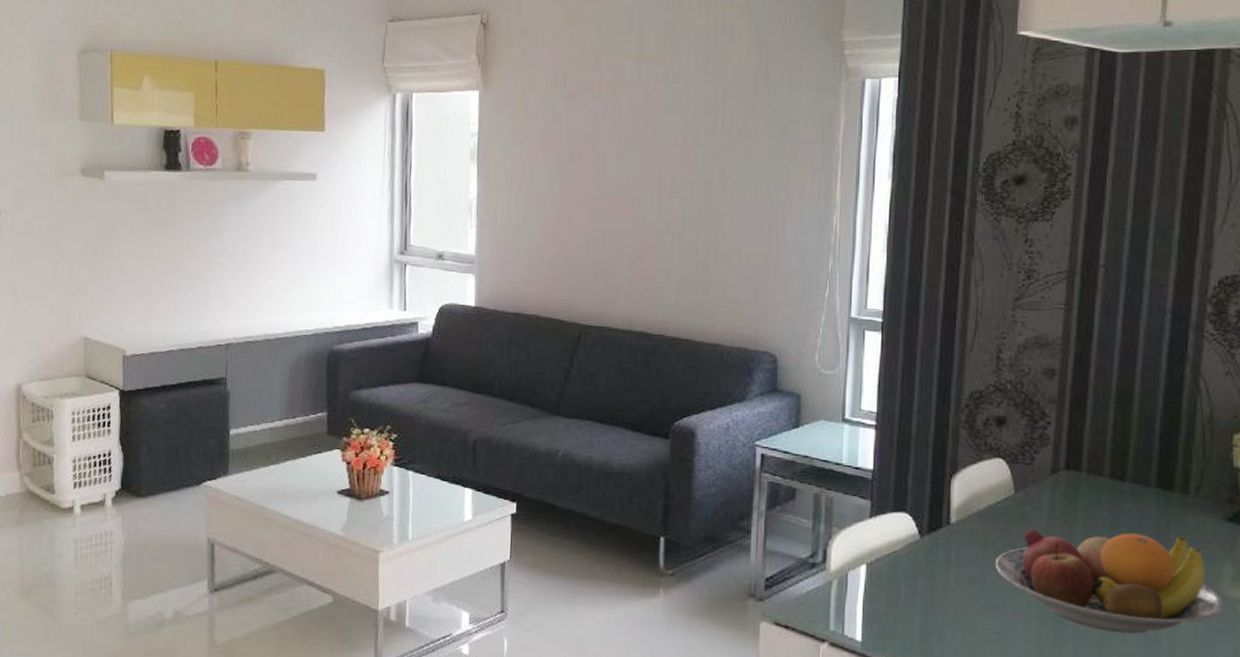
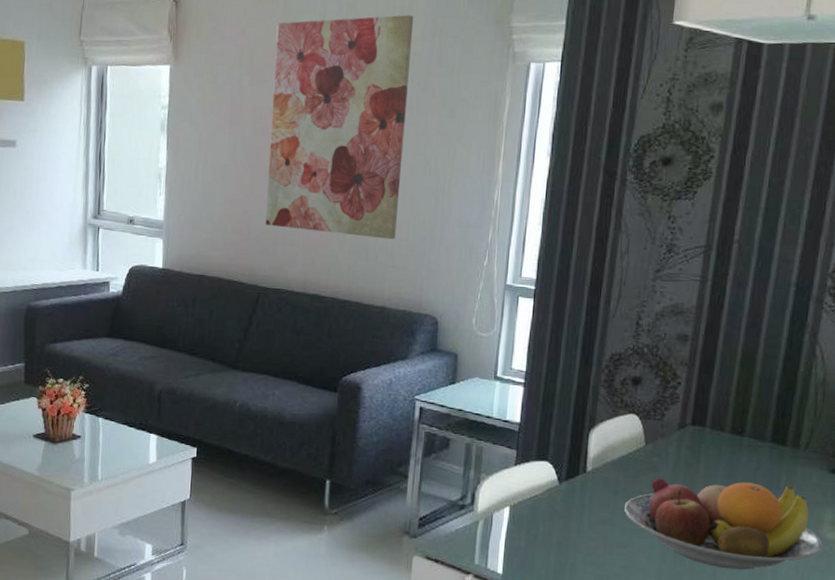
wall art: none [585,32,738,271] -> present [265,15,414,240]

